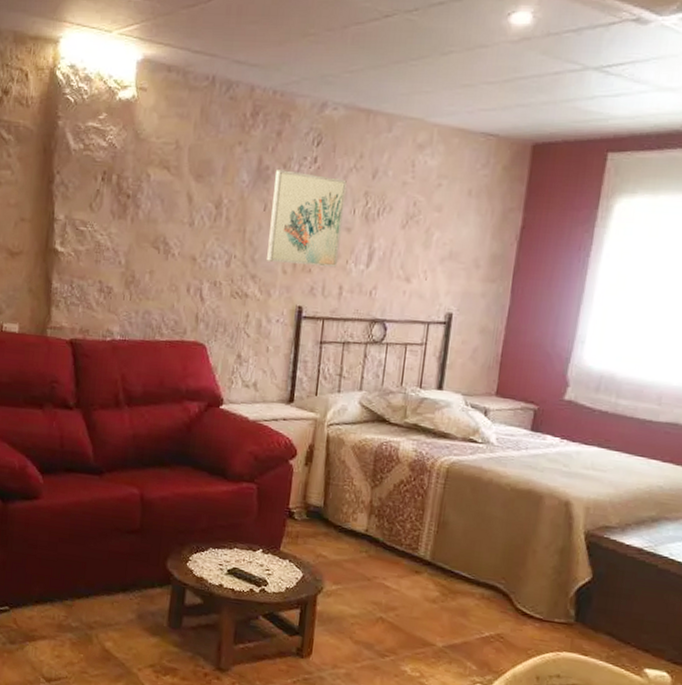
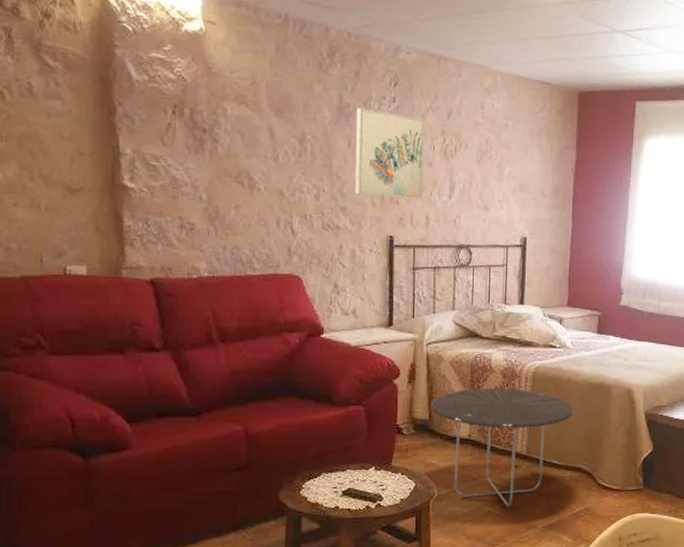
side table: none [326,479,493,617] -> present [430,388,574,507]

